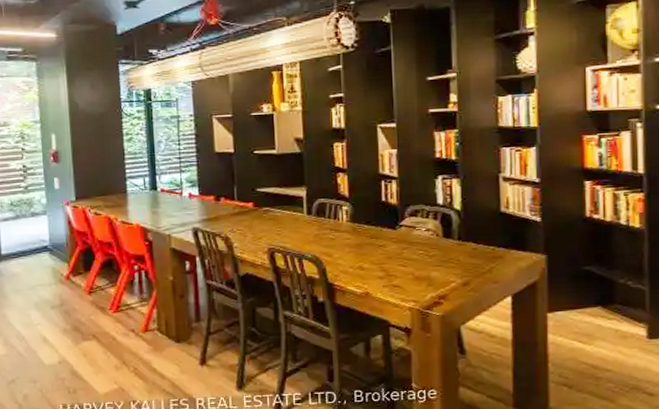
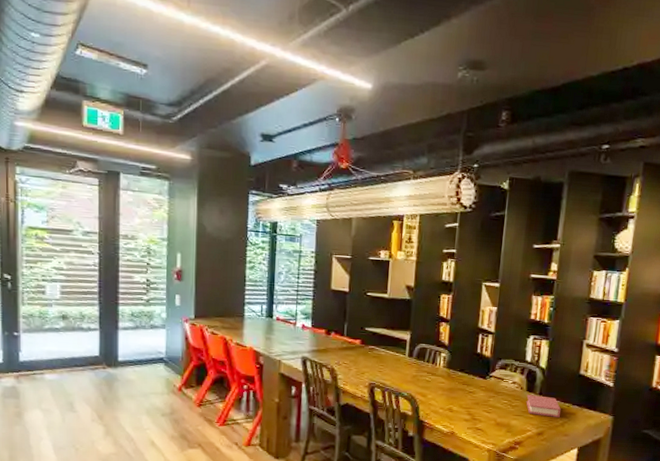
book: none [444,241,485,264] -> present [526,395,561,417]

